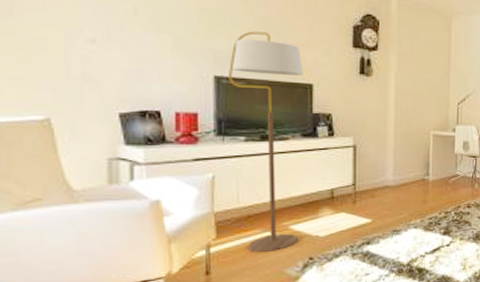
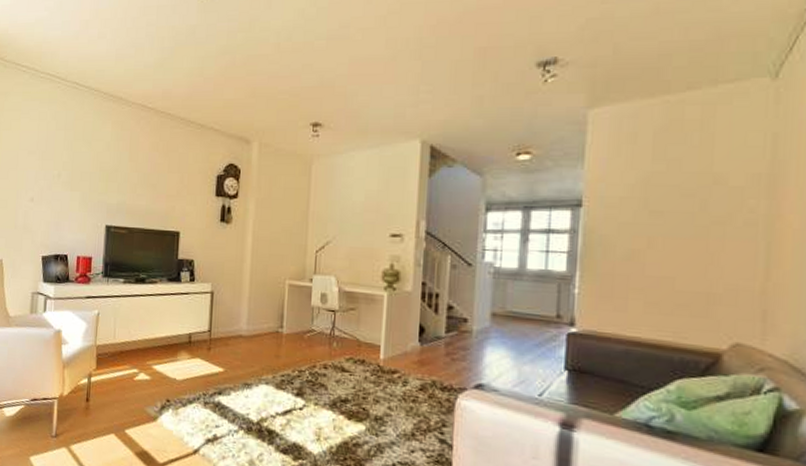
floor lamp: present [228,31,303,253] -> none [115,186,173,389]

